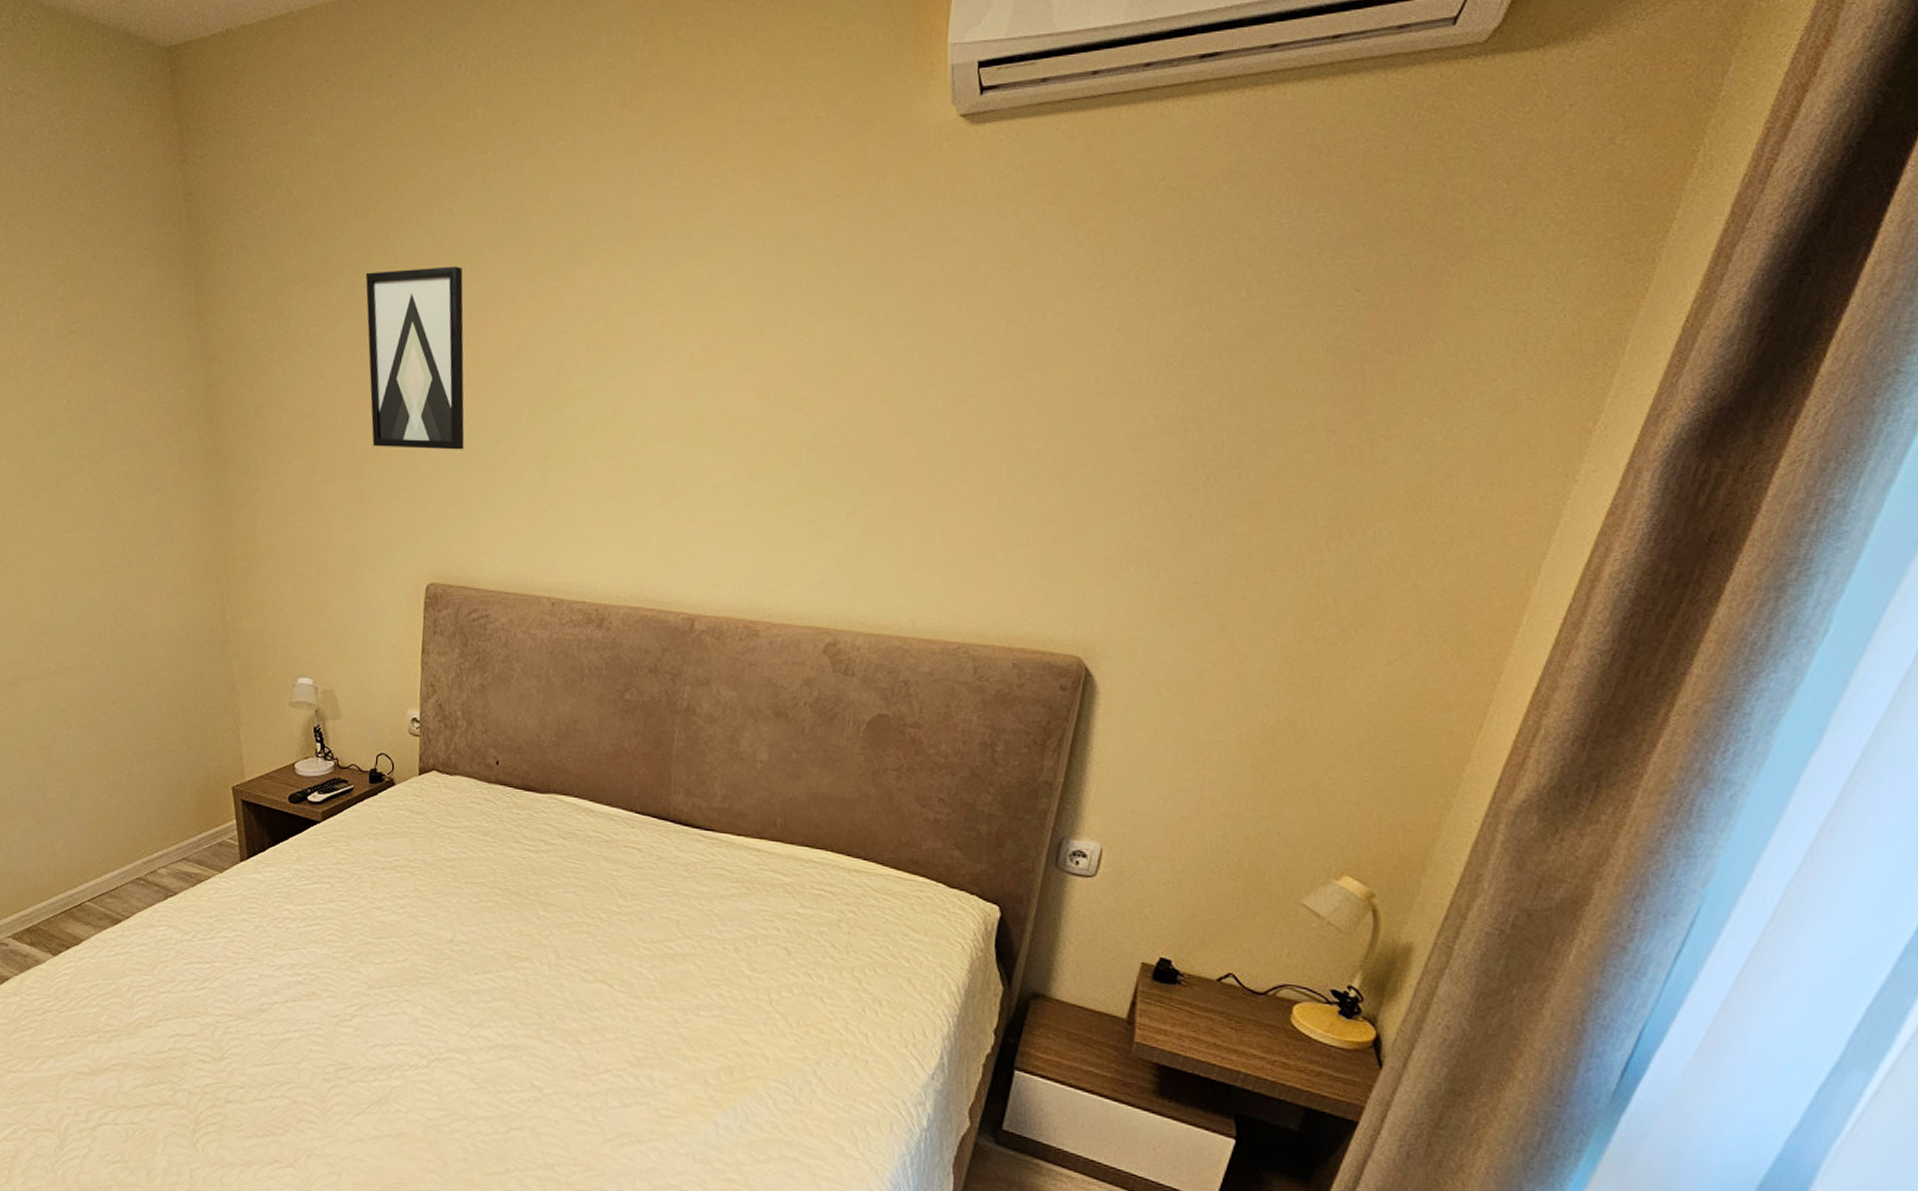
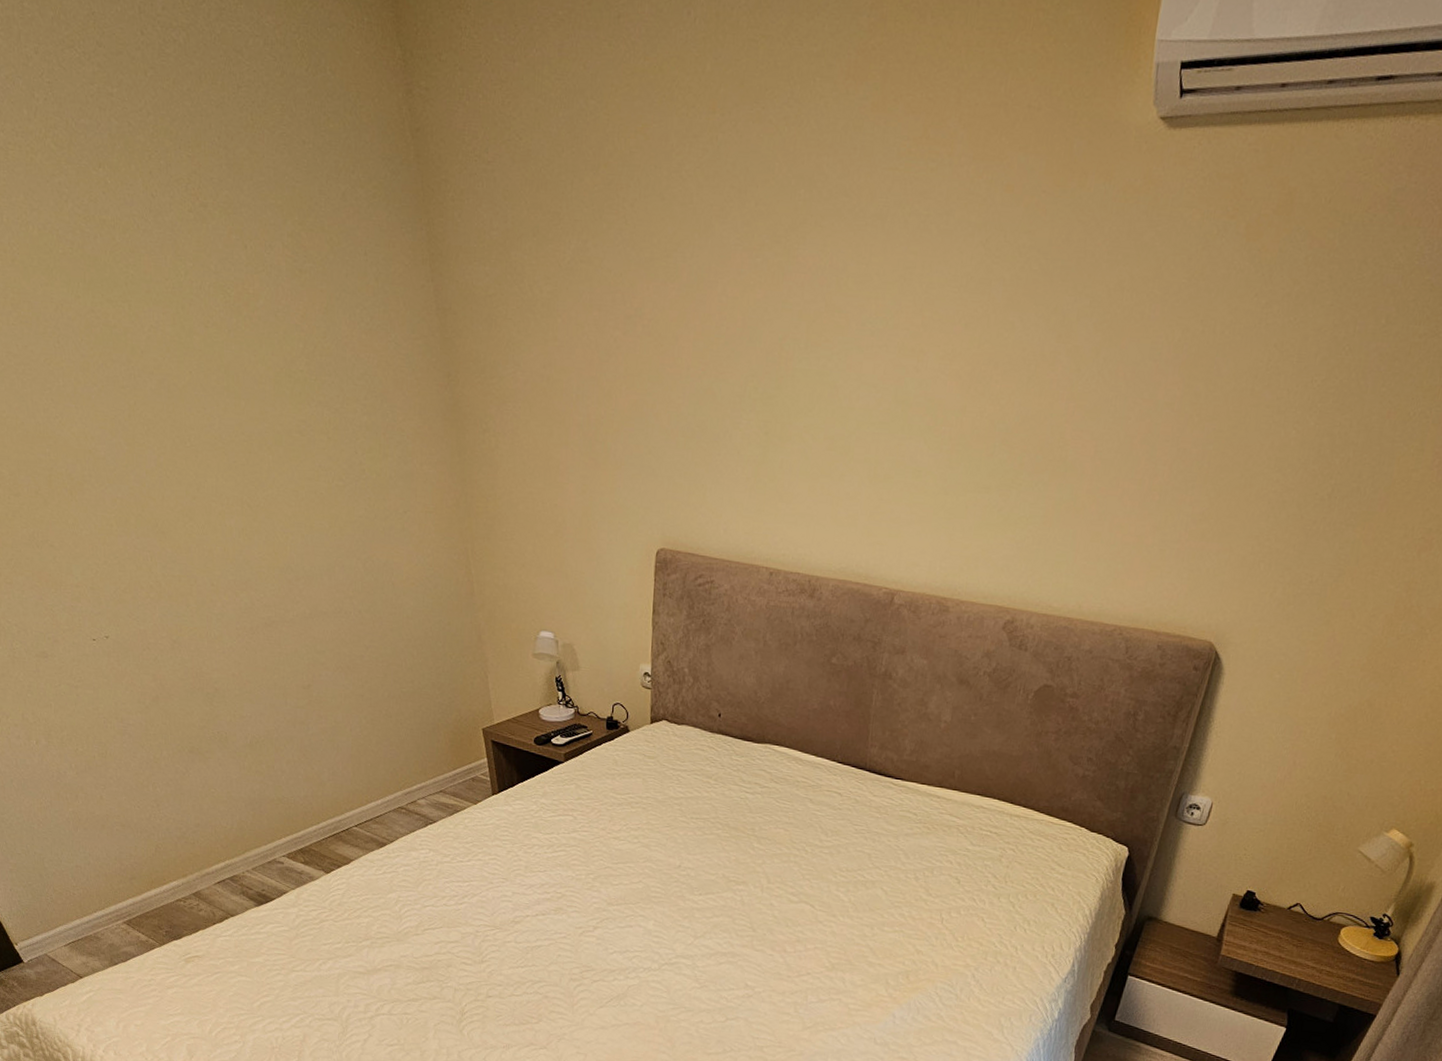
wall art: present [365,266,465,450] -> none [596,232,692,421]

